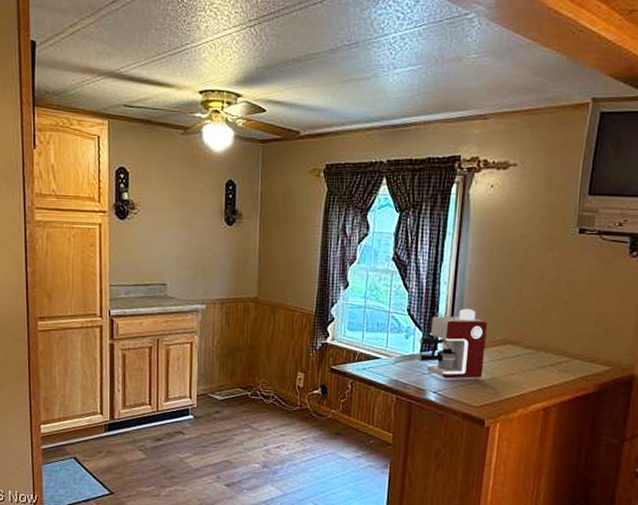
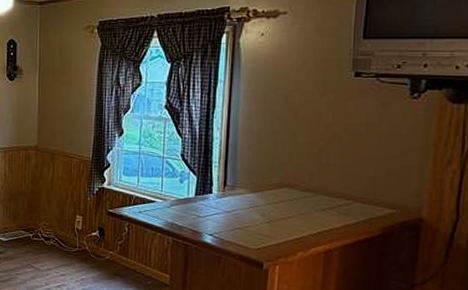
coffee maker: present [418,308,487,379] -> none [193,153,262,222]

